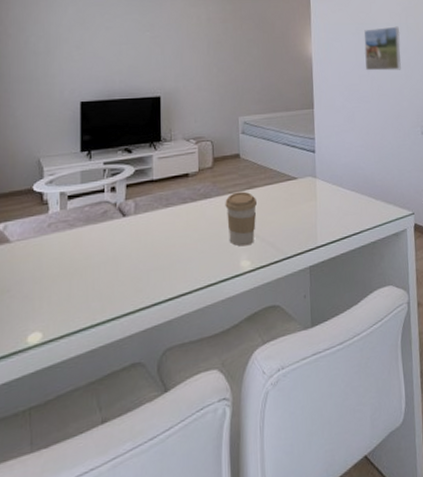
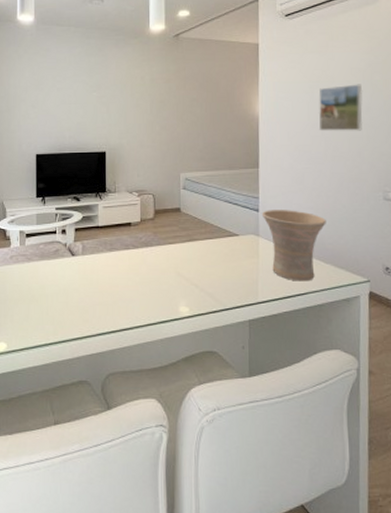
coffee cup: present [225,191,258,247] -> none [165,243,197,294]
vase: none [317,149,375,221] -> present [261,210,326,282]

